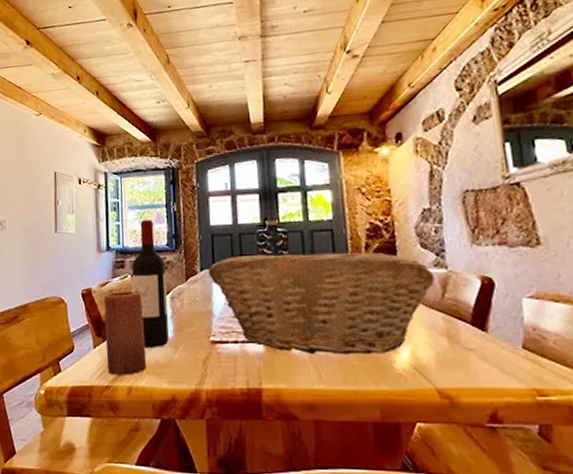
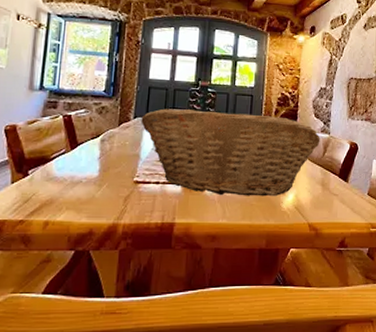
candle: present [103,290,147,375] -> none [23,130,72,210]
wine bottle: present [131,220,169,348] -> none [62,65,100,185]

